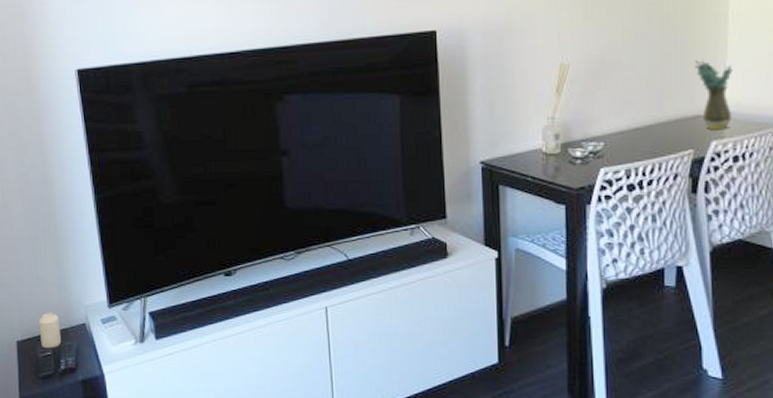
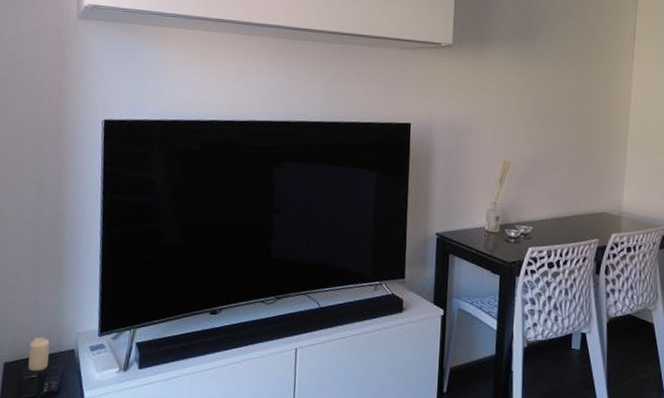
vase: present [694,60,733,131] -> none [602,169,630,226]

